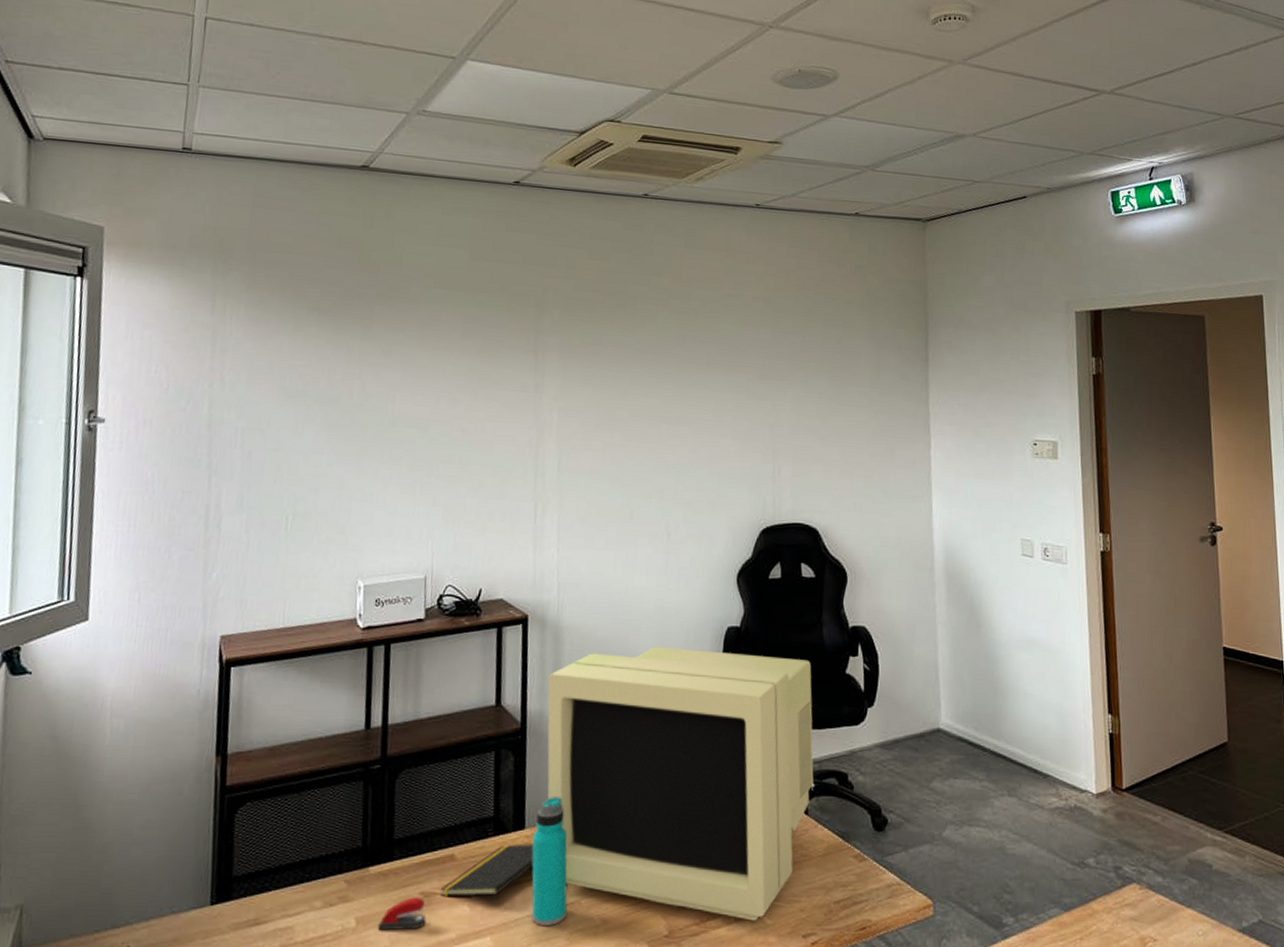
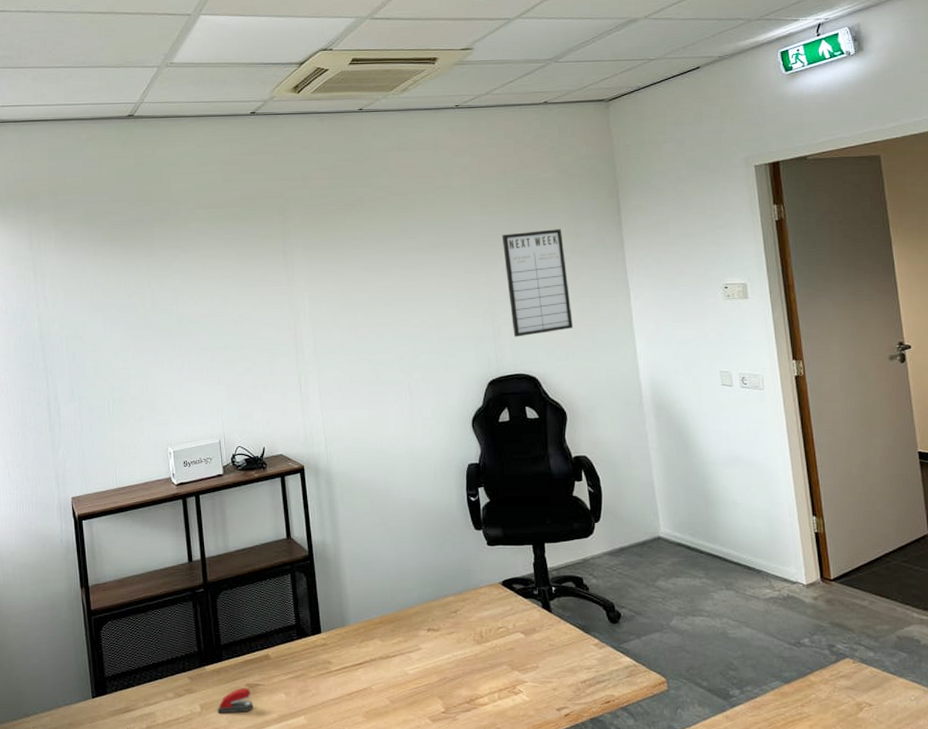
notepad: present [440,844,534,897] -> none [261,644,332,686]
water bottle: present [531,797,568,927] -> none [328,607,363,707]
monitor: present [547,646,814,921] -> none [325,483,554,699]
writing board: none [793,358,864,480] -> present [502,229,573,337]

